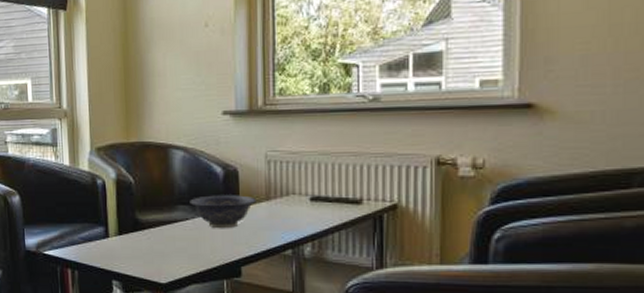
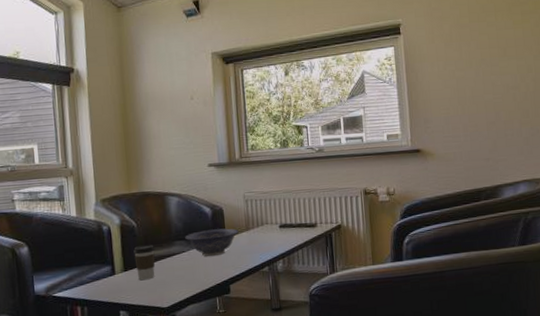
coffee cup: none [130,207,155,248] -> present [134,245,156,281]

